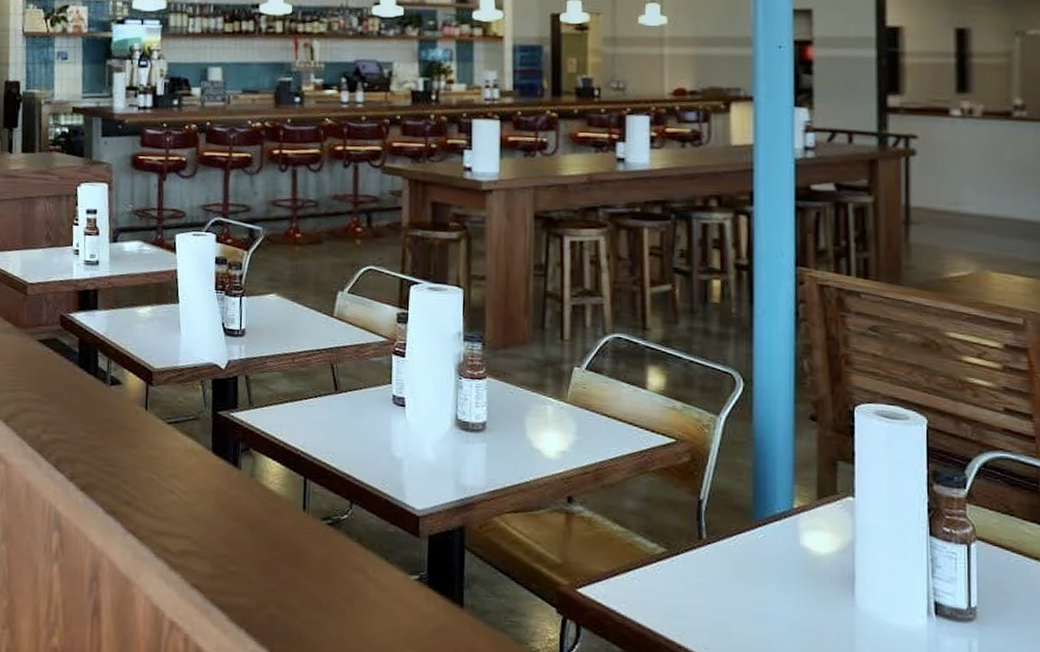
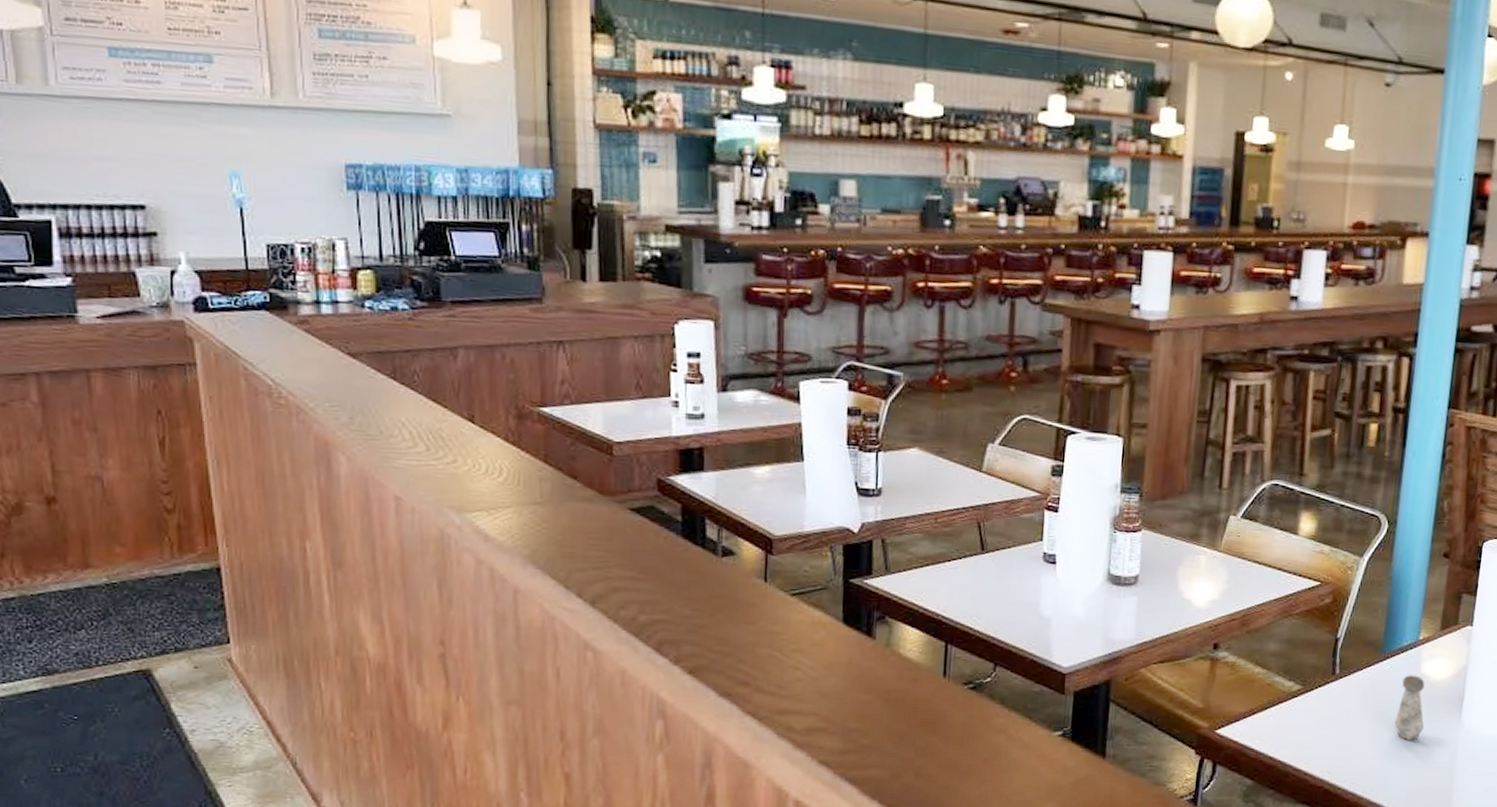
salt shaker: none [776,546,812,621] -> present [1394,675,1425,740]

